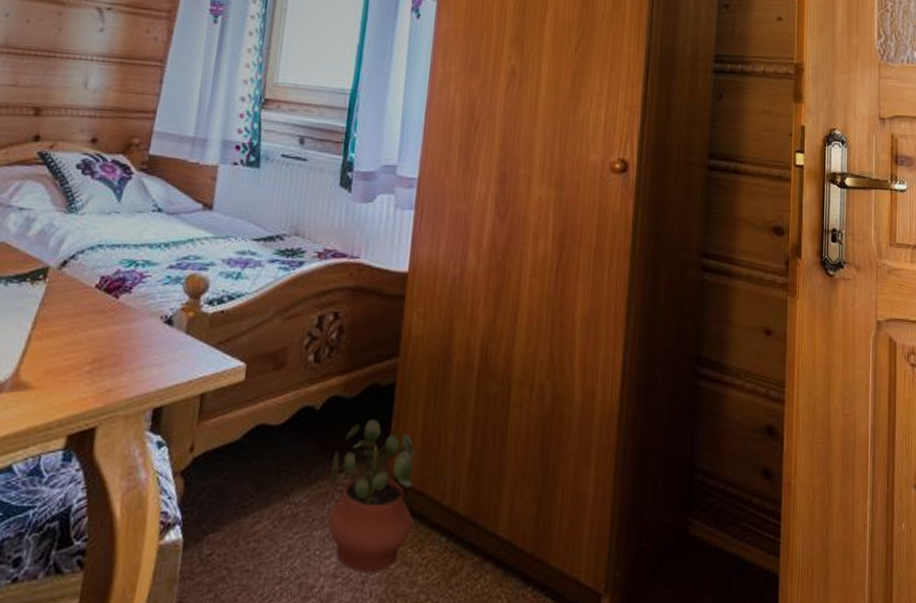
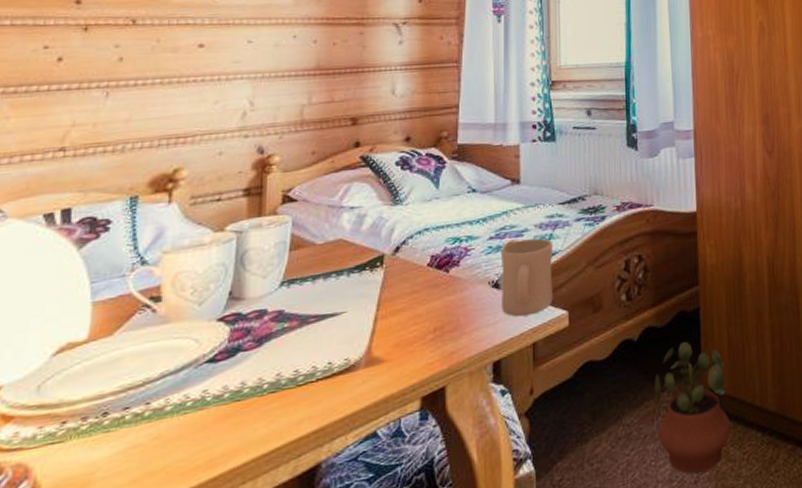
mug: none [171,274,241,362] -> present [500,238,553,317]

